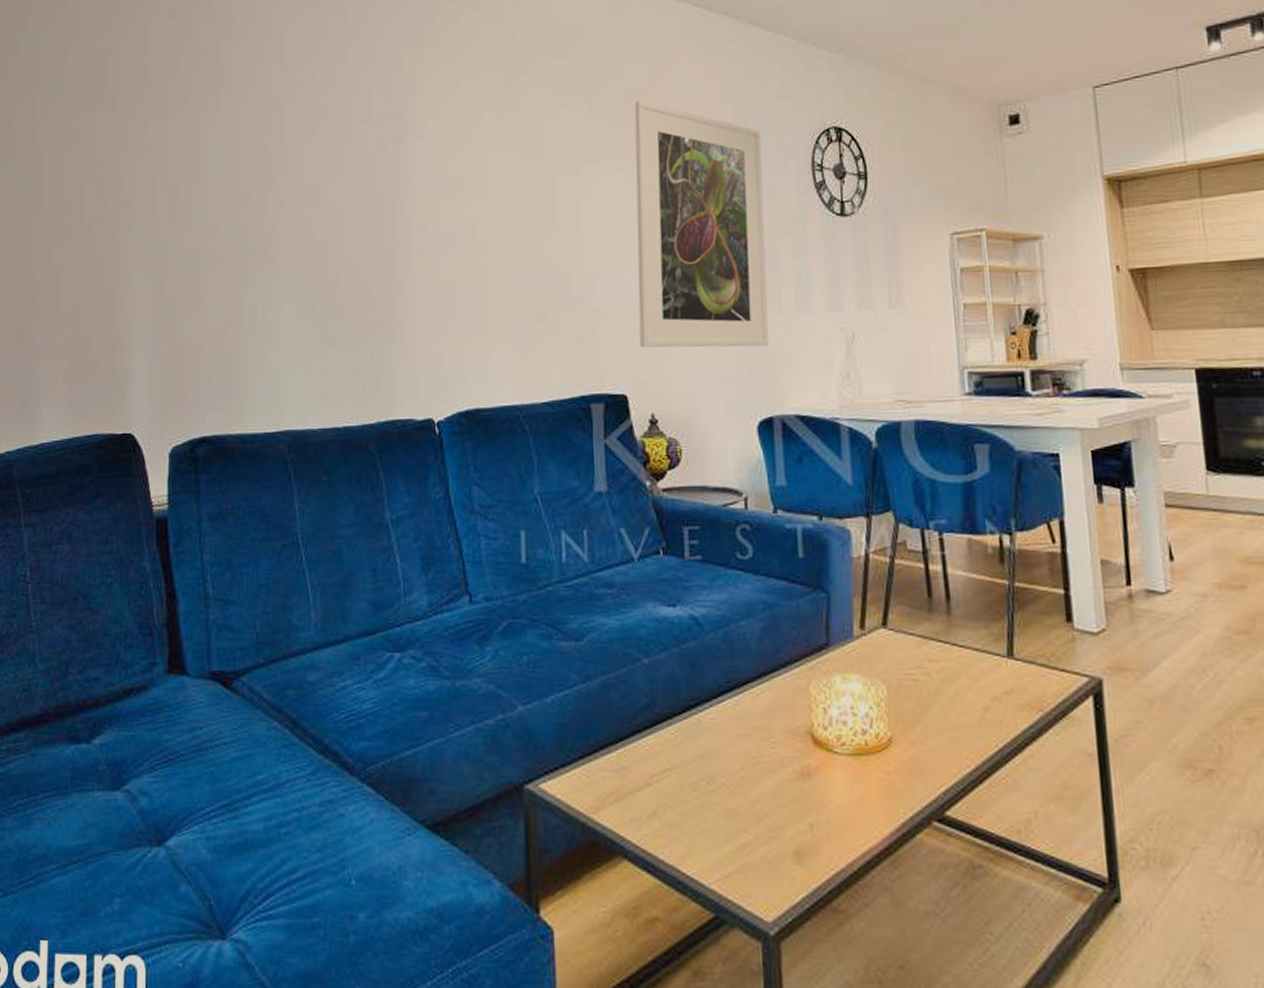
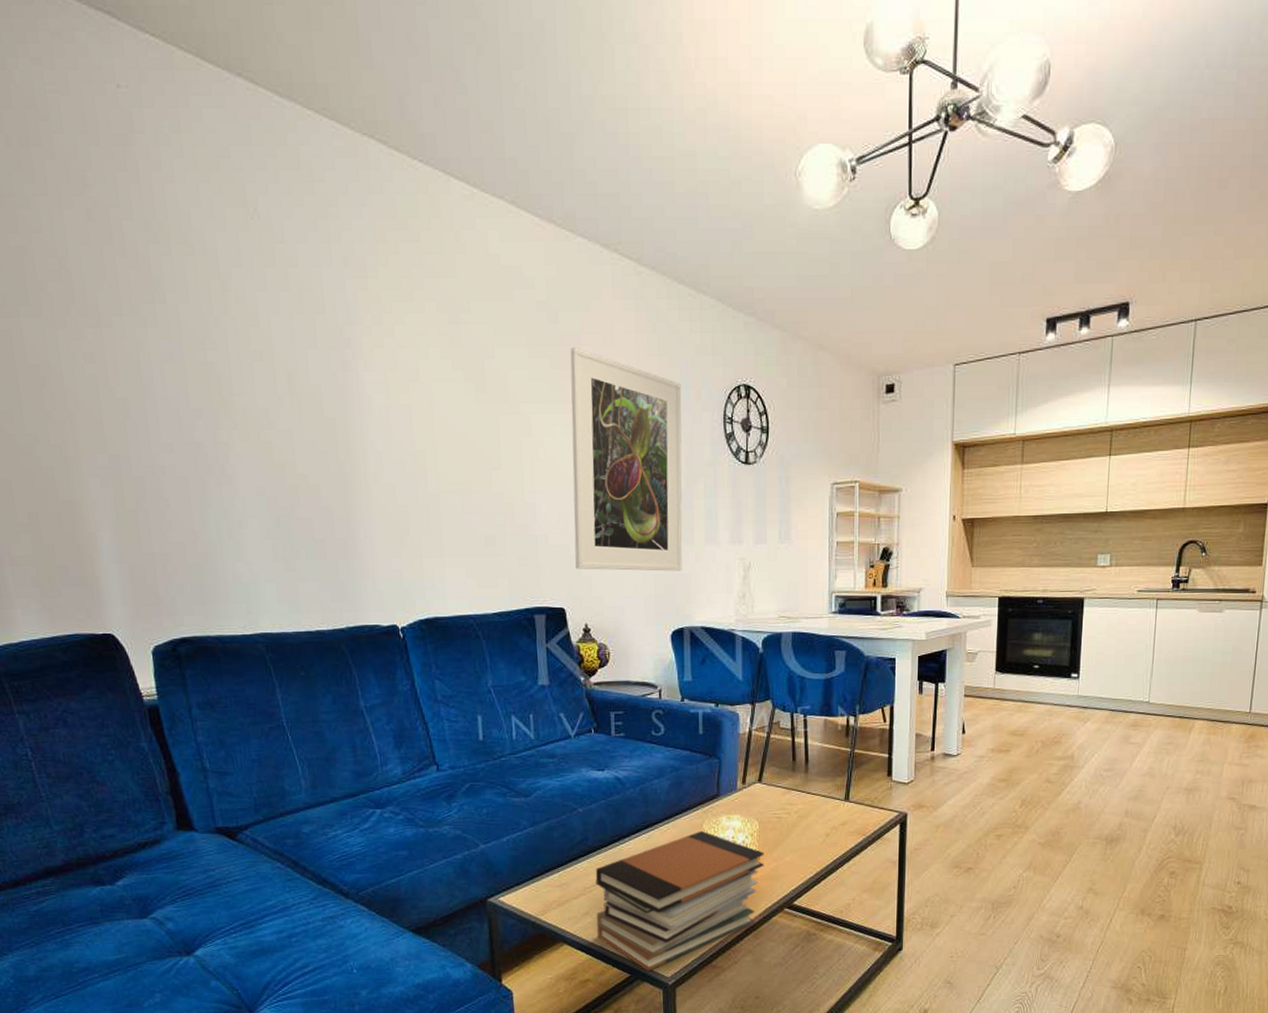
book stack: none [665,695,899,911] -> present [595,830,765,971]

